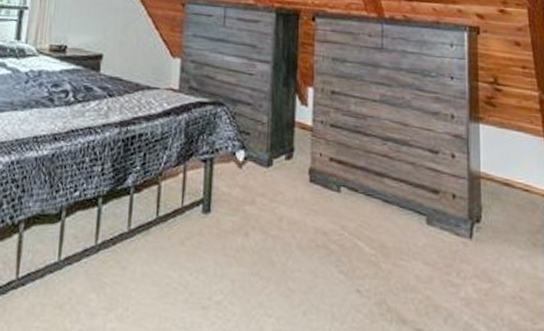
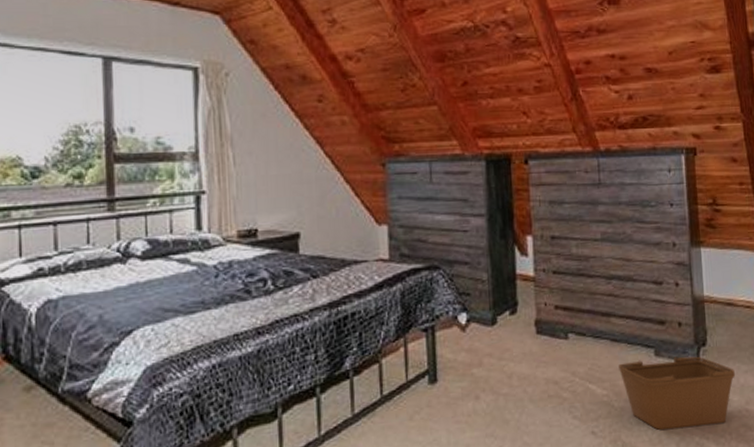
bicycle basket: none [389,225,509,307] -> present [619,356,735,431]

